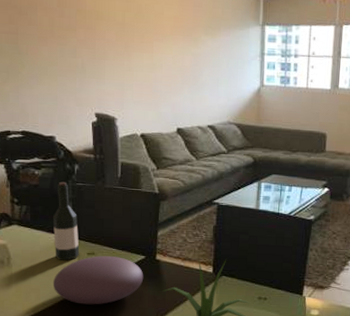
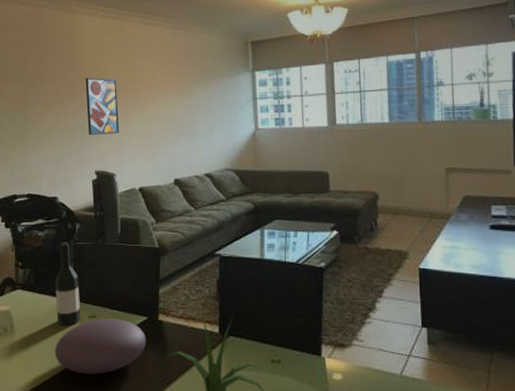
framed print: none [85,12,122,77] -> present [85,77,120,135]

